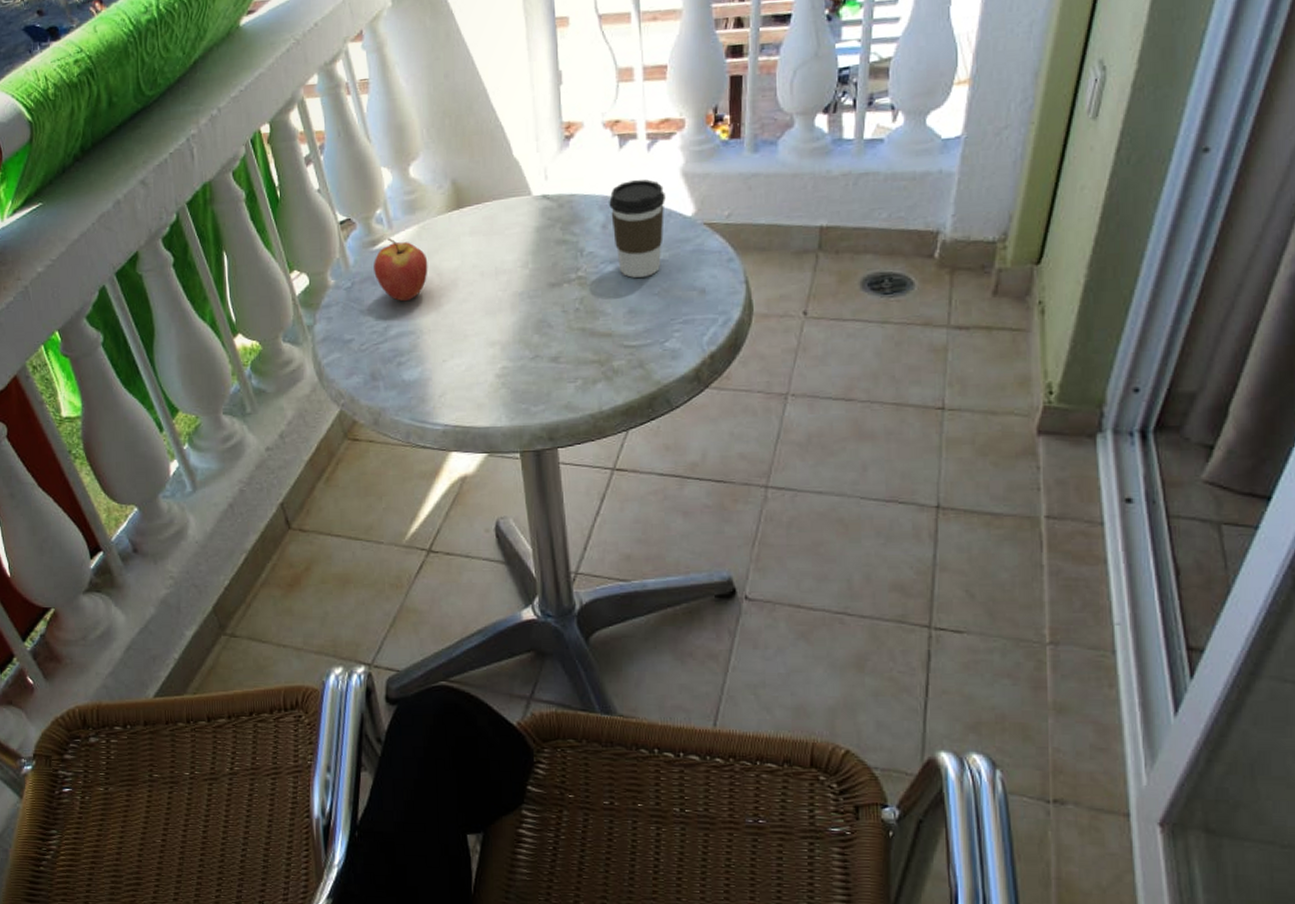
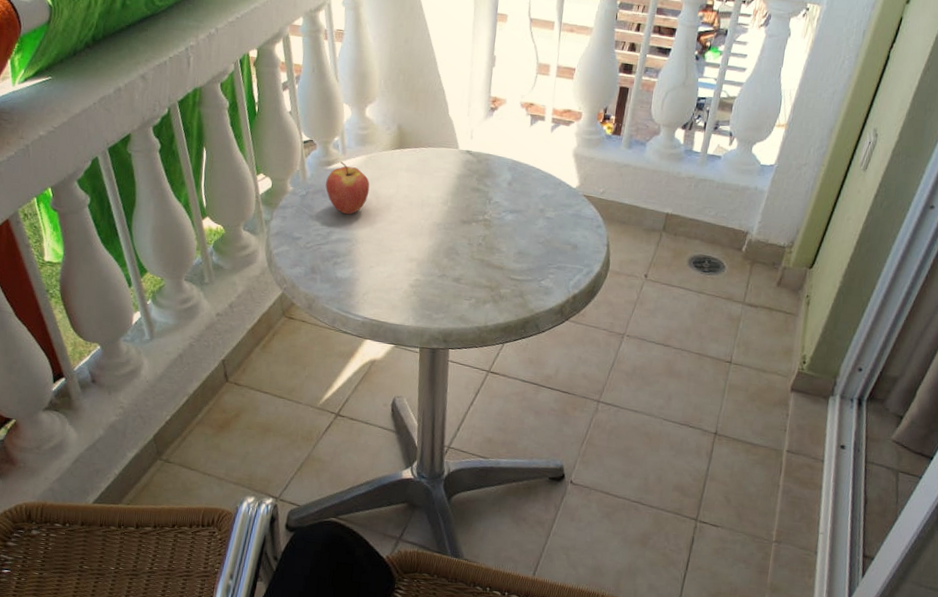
coffee cup: present [609,179,665,278] -> none [516,152,559,228]

